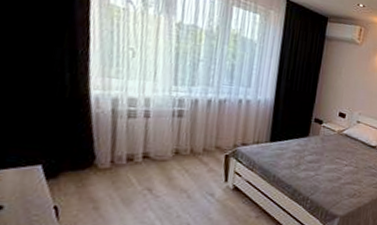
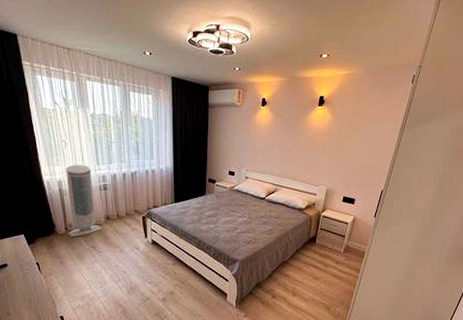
air purifier: none [114,80,166,174] -> present [66,165,102,237]

